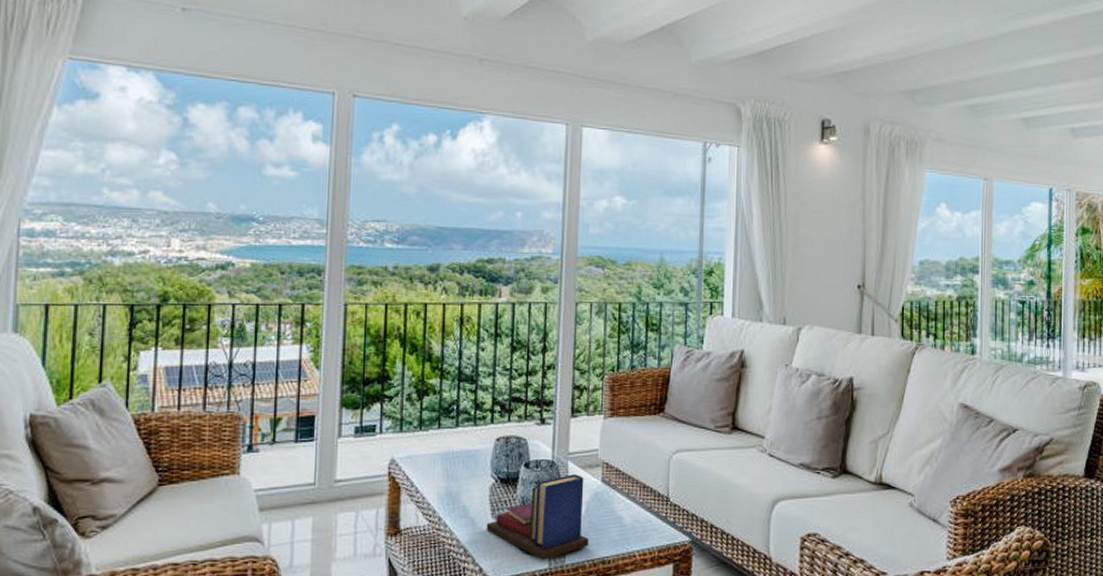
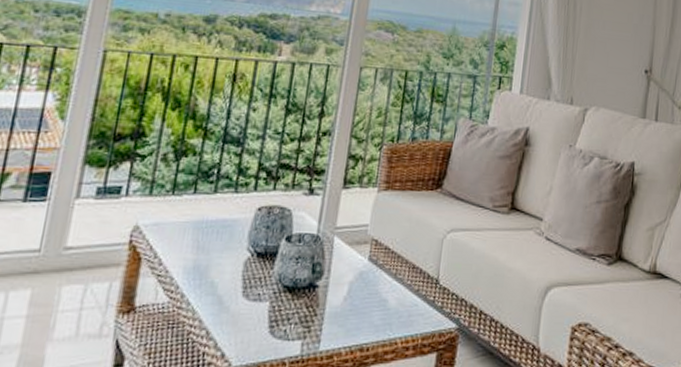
book: present [486,474,589,560] -> none [234,251,350,346]

